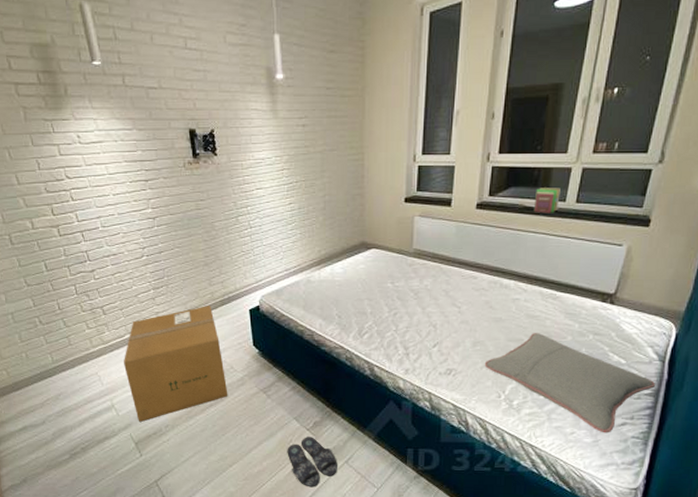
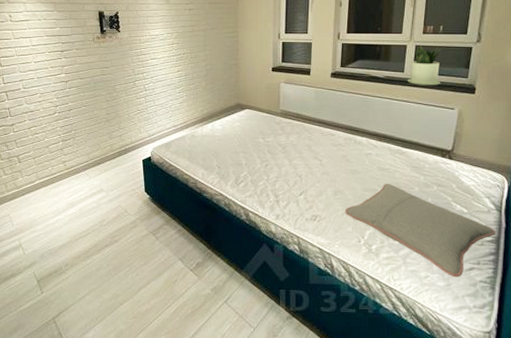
box: present [124,306,228,422] -> none [33,156,122,260]
slippers: present [287,437,337,487] -> none [172,277,217,327]
books: present [533,188,561,213] -> none [378,61,399,82]
planter: none [569,168,613,218] -> present [407,46,441,86]

